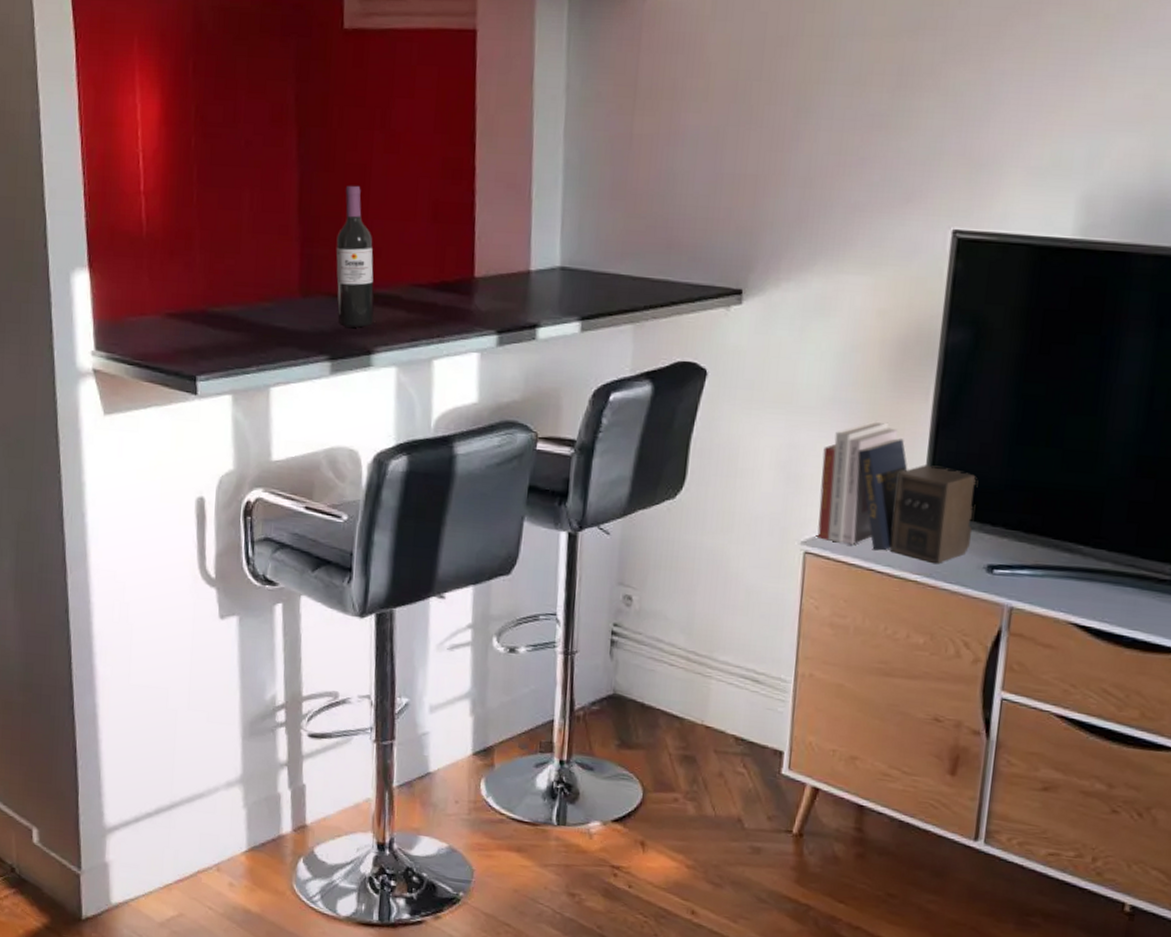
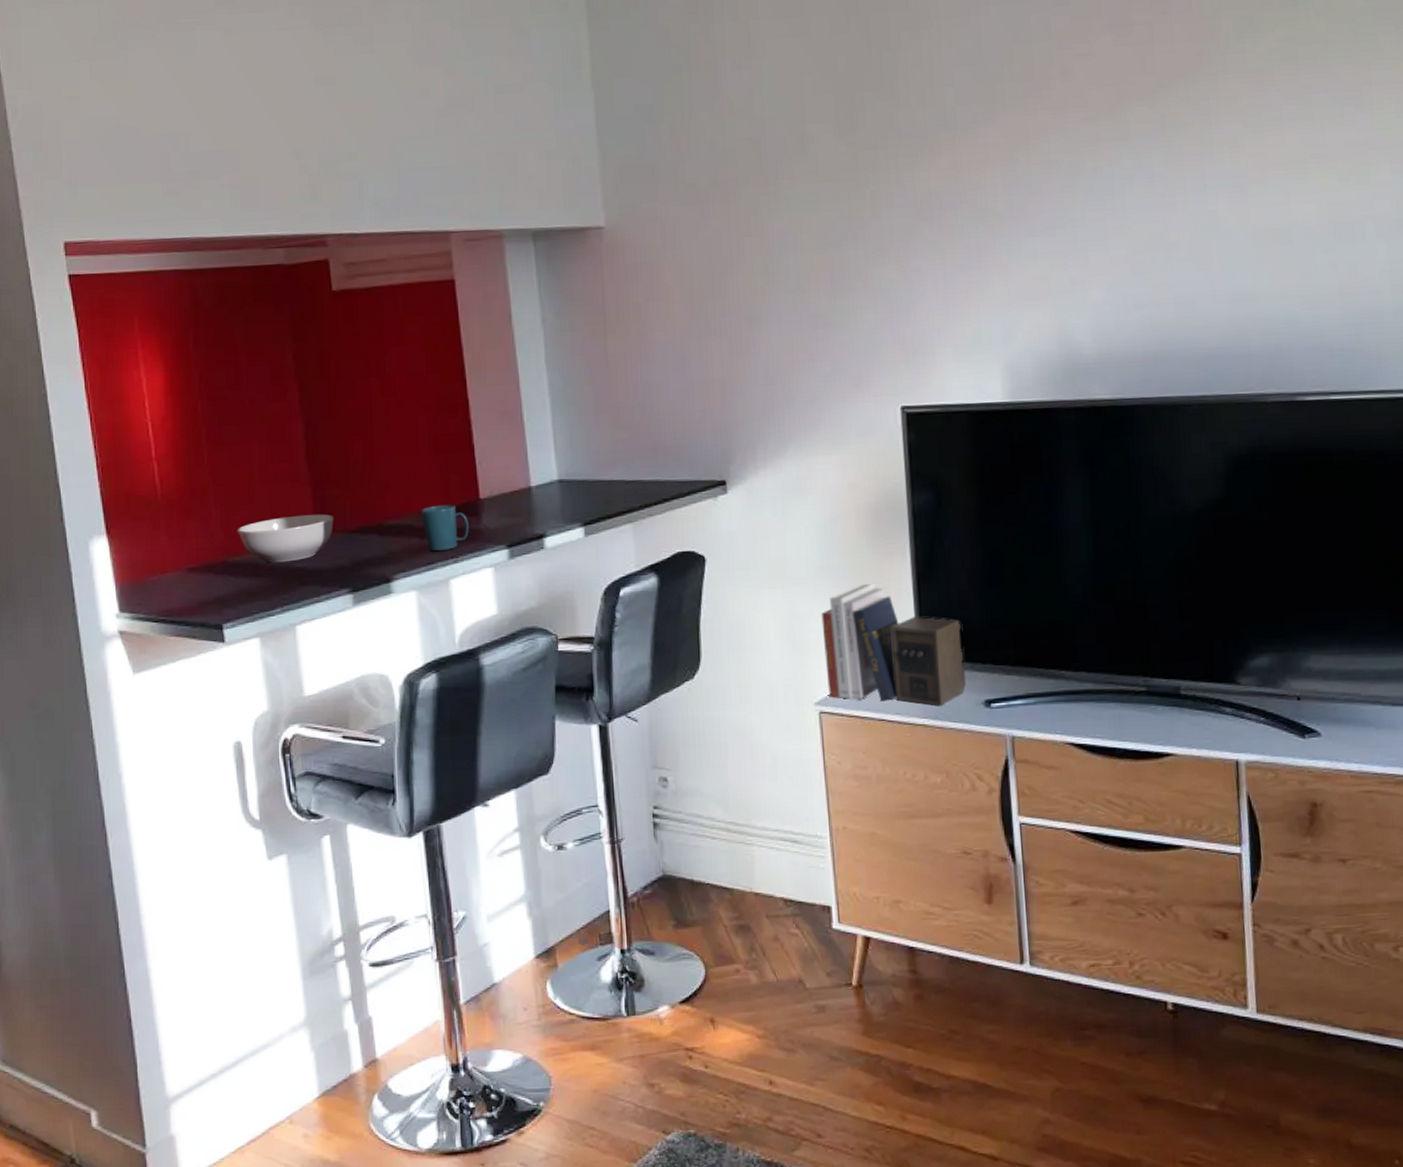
bowl: none [219,271,321,320] -> present [237,514,335,563]
wine bottle: present [336,185,375,328] -> none [346,428,390,560]
mug: none [411,278,460,329] -> present [421,504,469,552]

